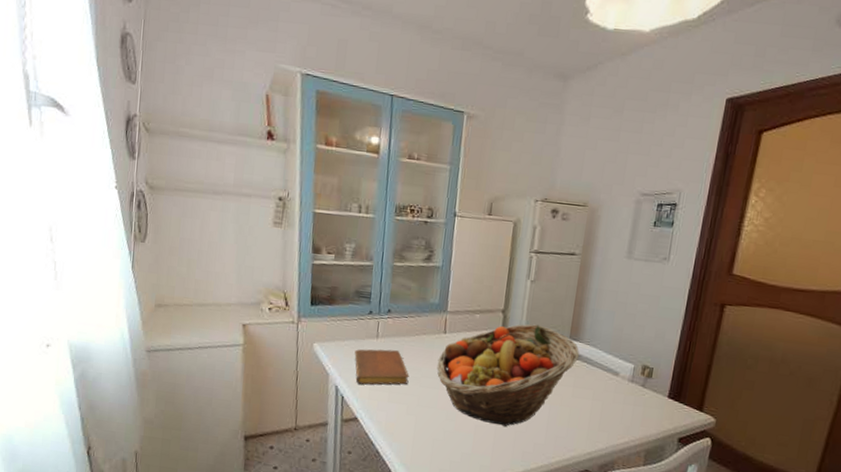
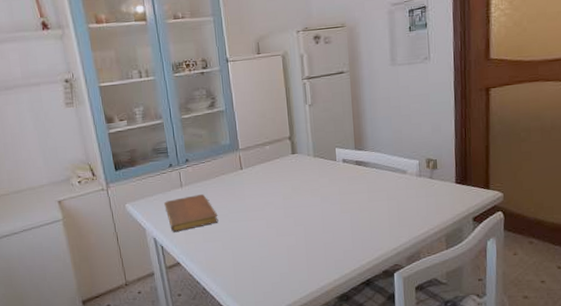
fruit basket: present [437,324,579,427] -> none [240,143,367,242]

